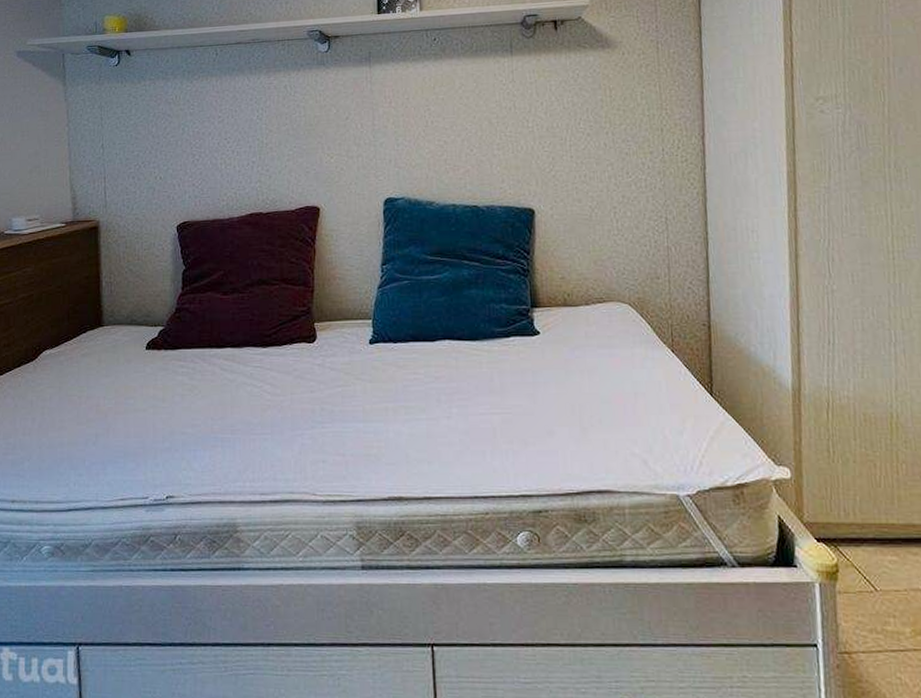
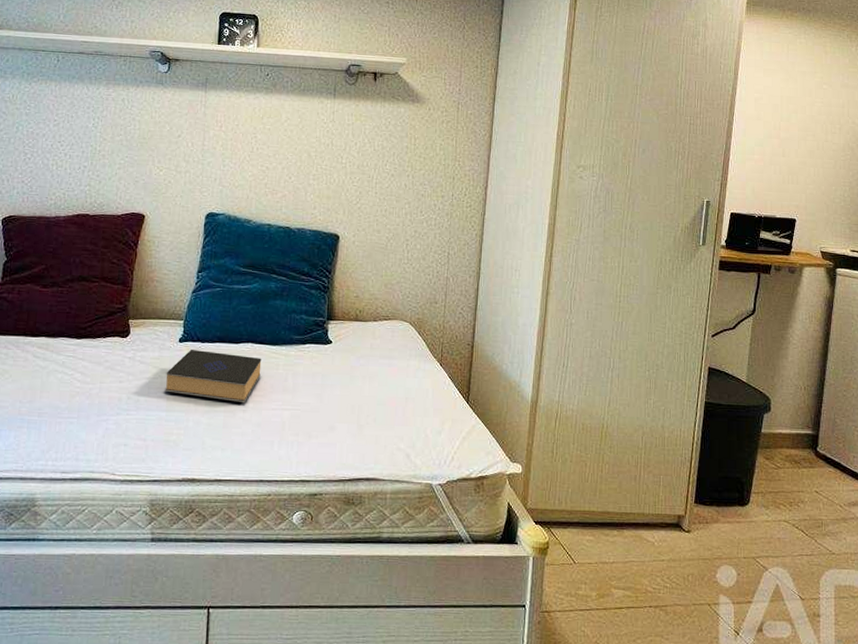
book: none [359,351,463,409] -> present [165,350,262,403]

